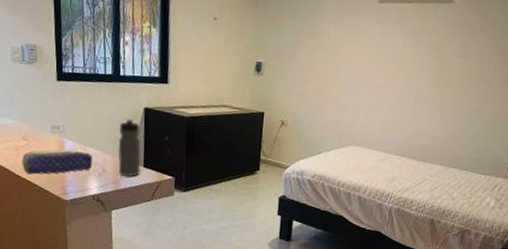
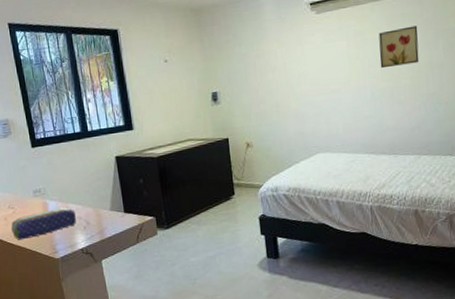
water bottle: present [117,119,141,177] -> none [96,170,122,226]
wall art: none [430,36,476,75] -> present [378,25,420,69]

